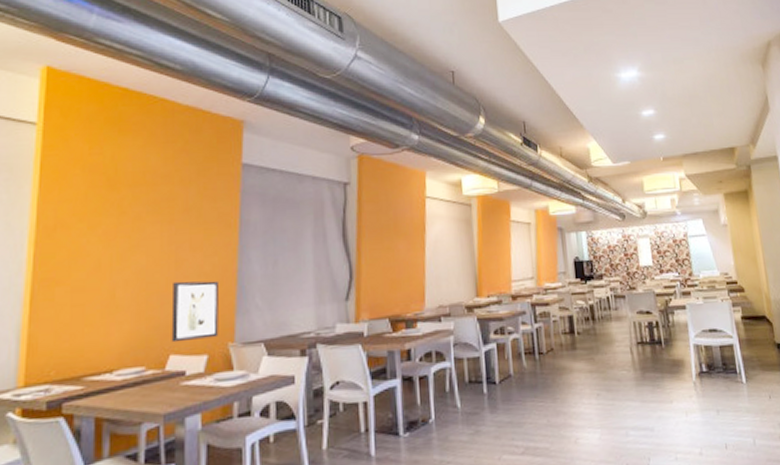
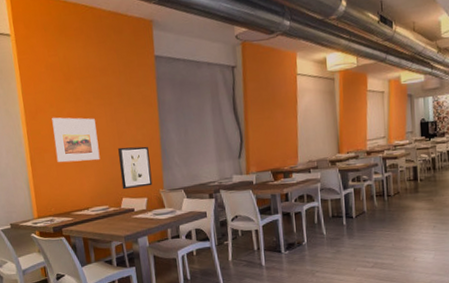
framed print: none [74,235,144,301] -> present [52,117,100,163]

